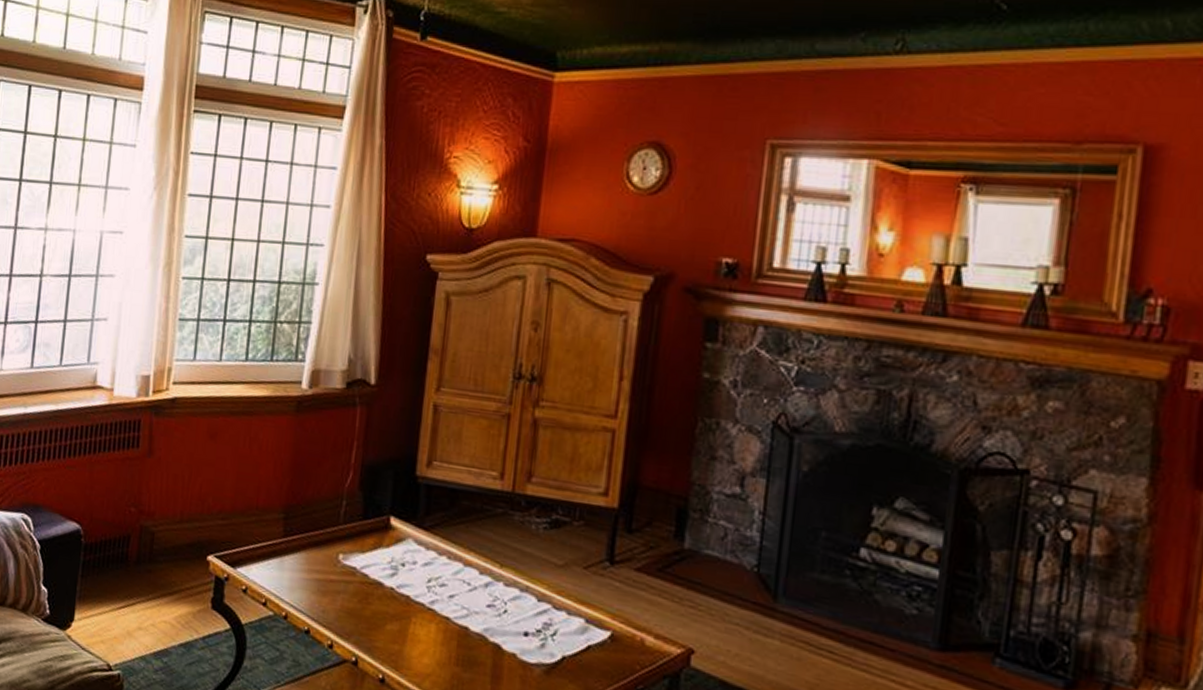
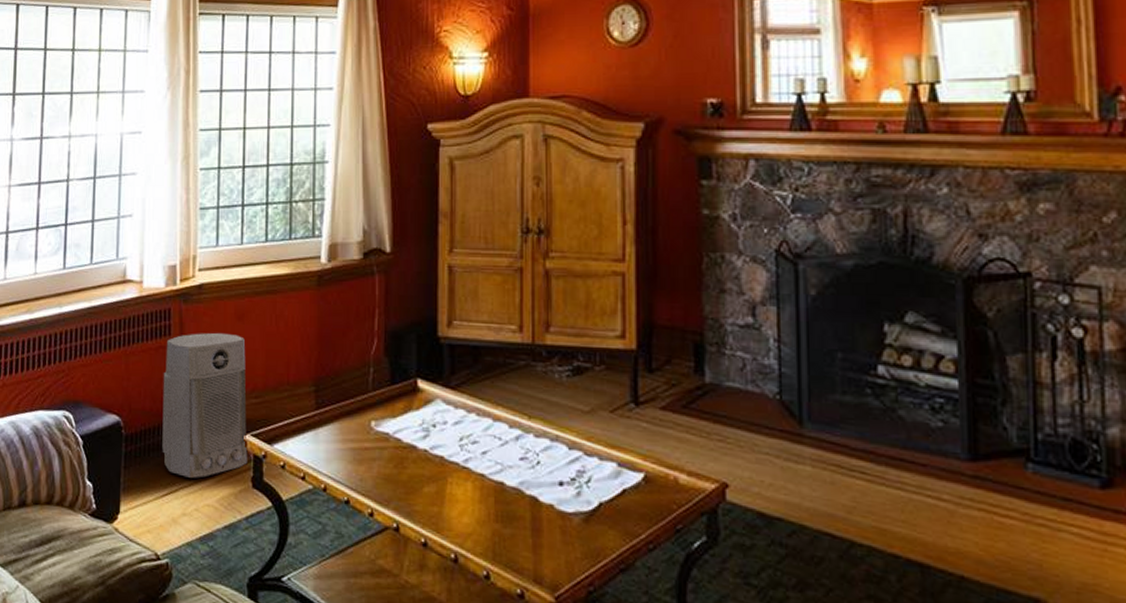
air purifier: none [121,448,216,594] -> present [162,332,248,478]

